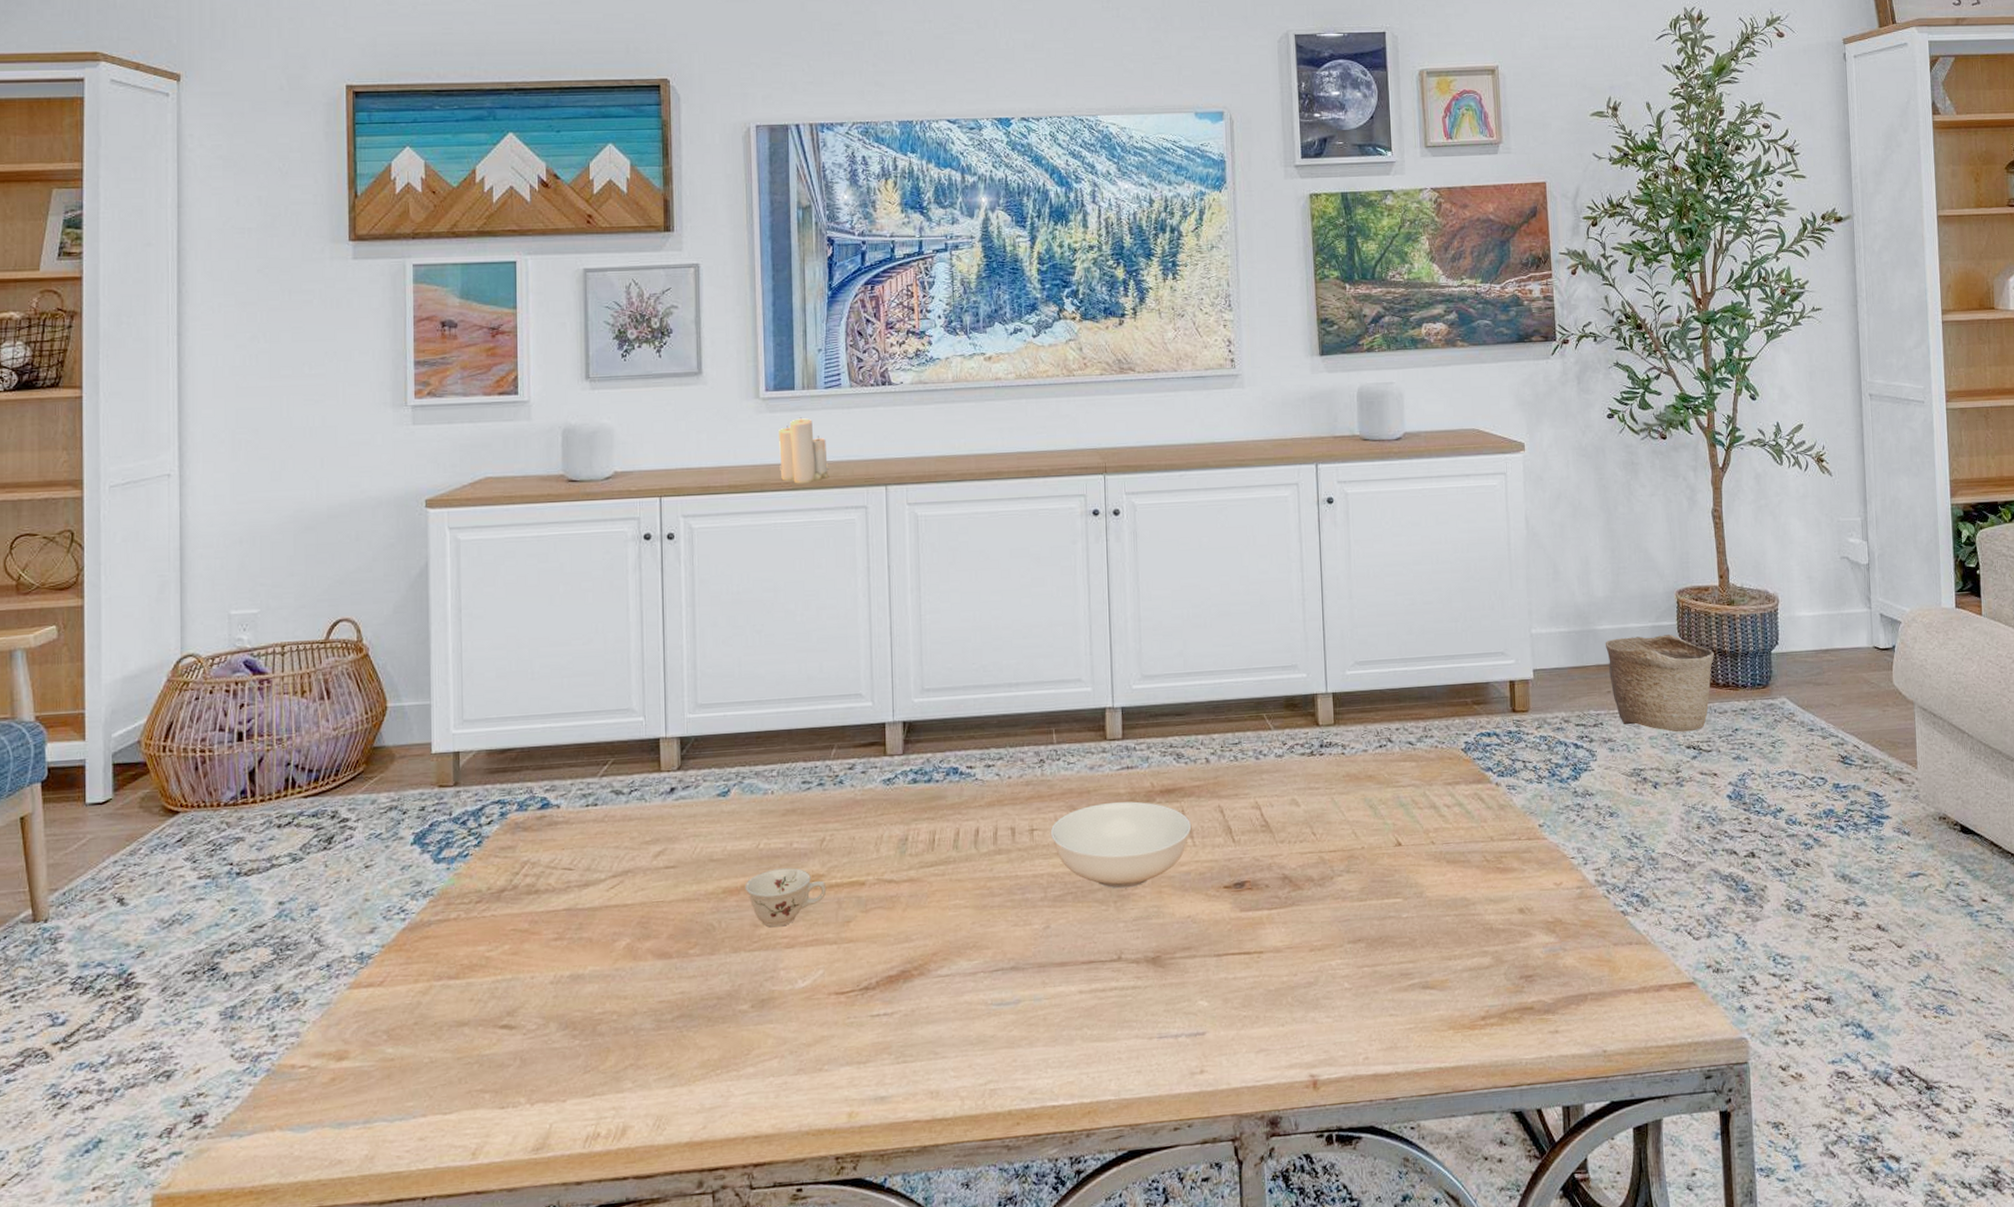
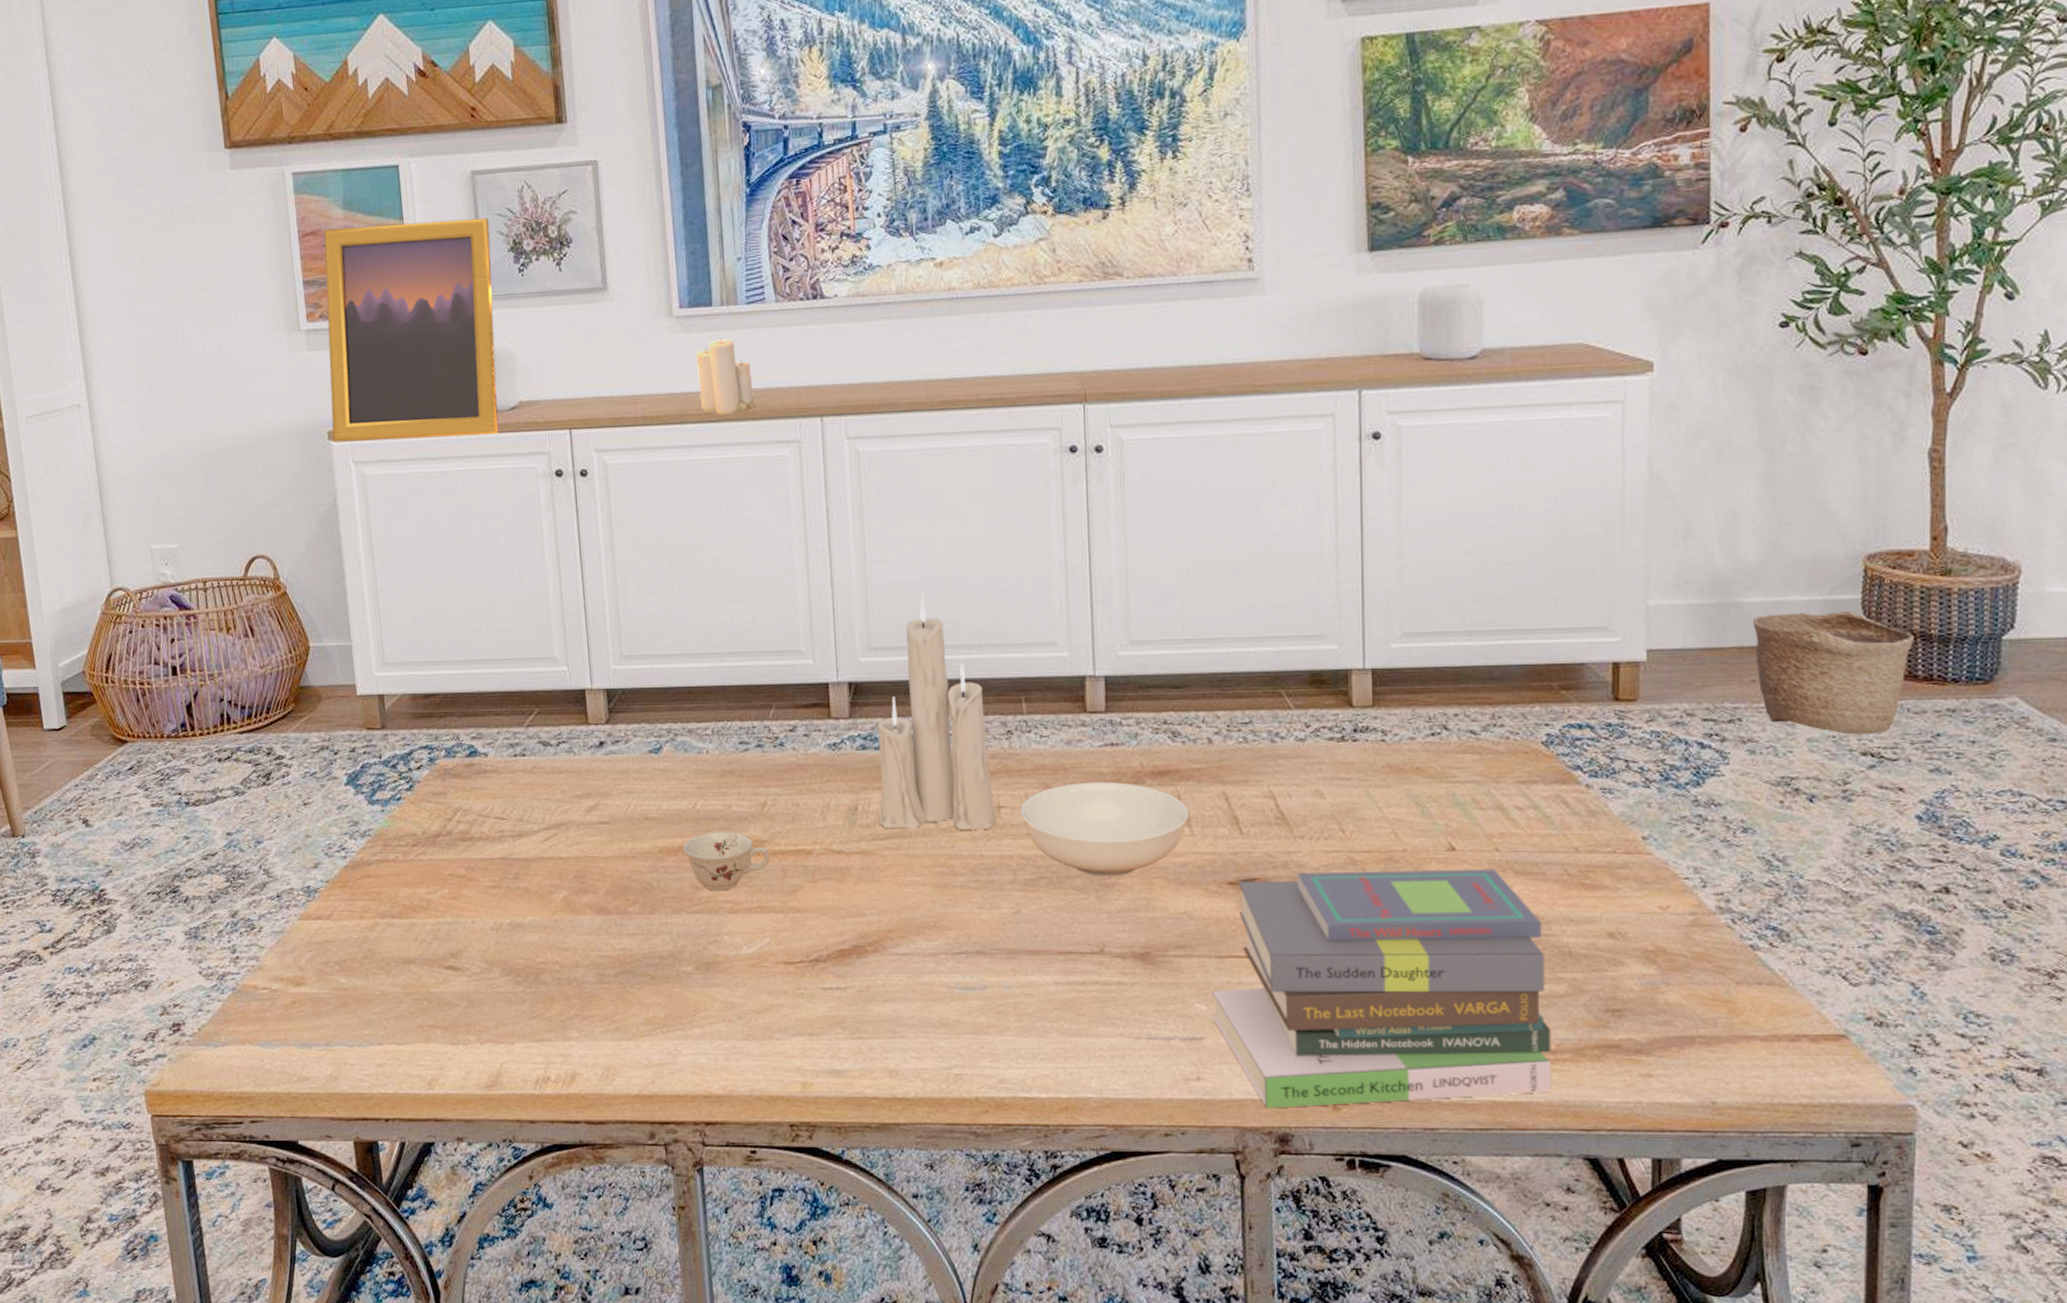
picture frame: none [430,309,598,510] -> present [323,218,499,442]
candle: none [926,639,1030,857] -> present [877,593,997,831]
books: none [1212,859,1483,1095] -> present [1212,868,1551,1109]

